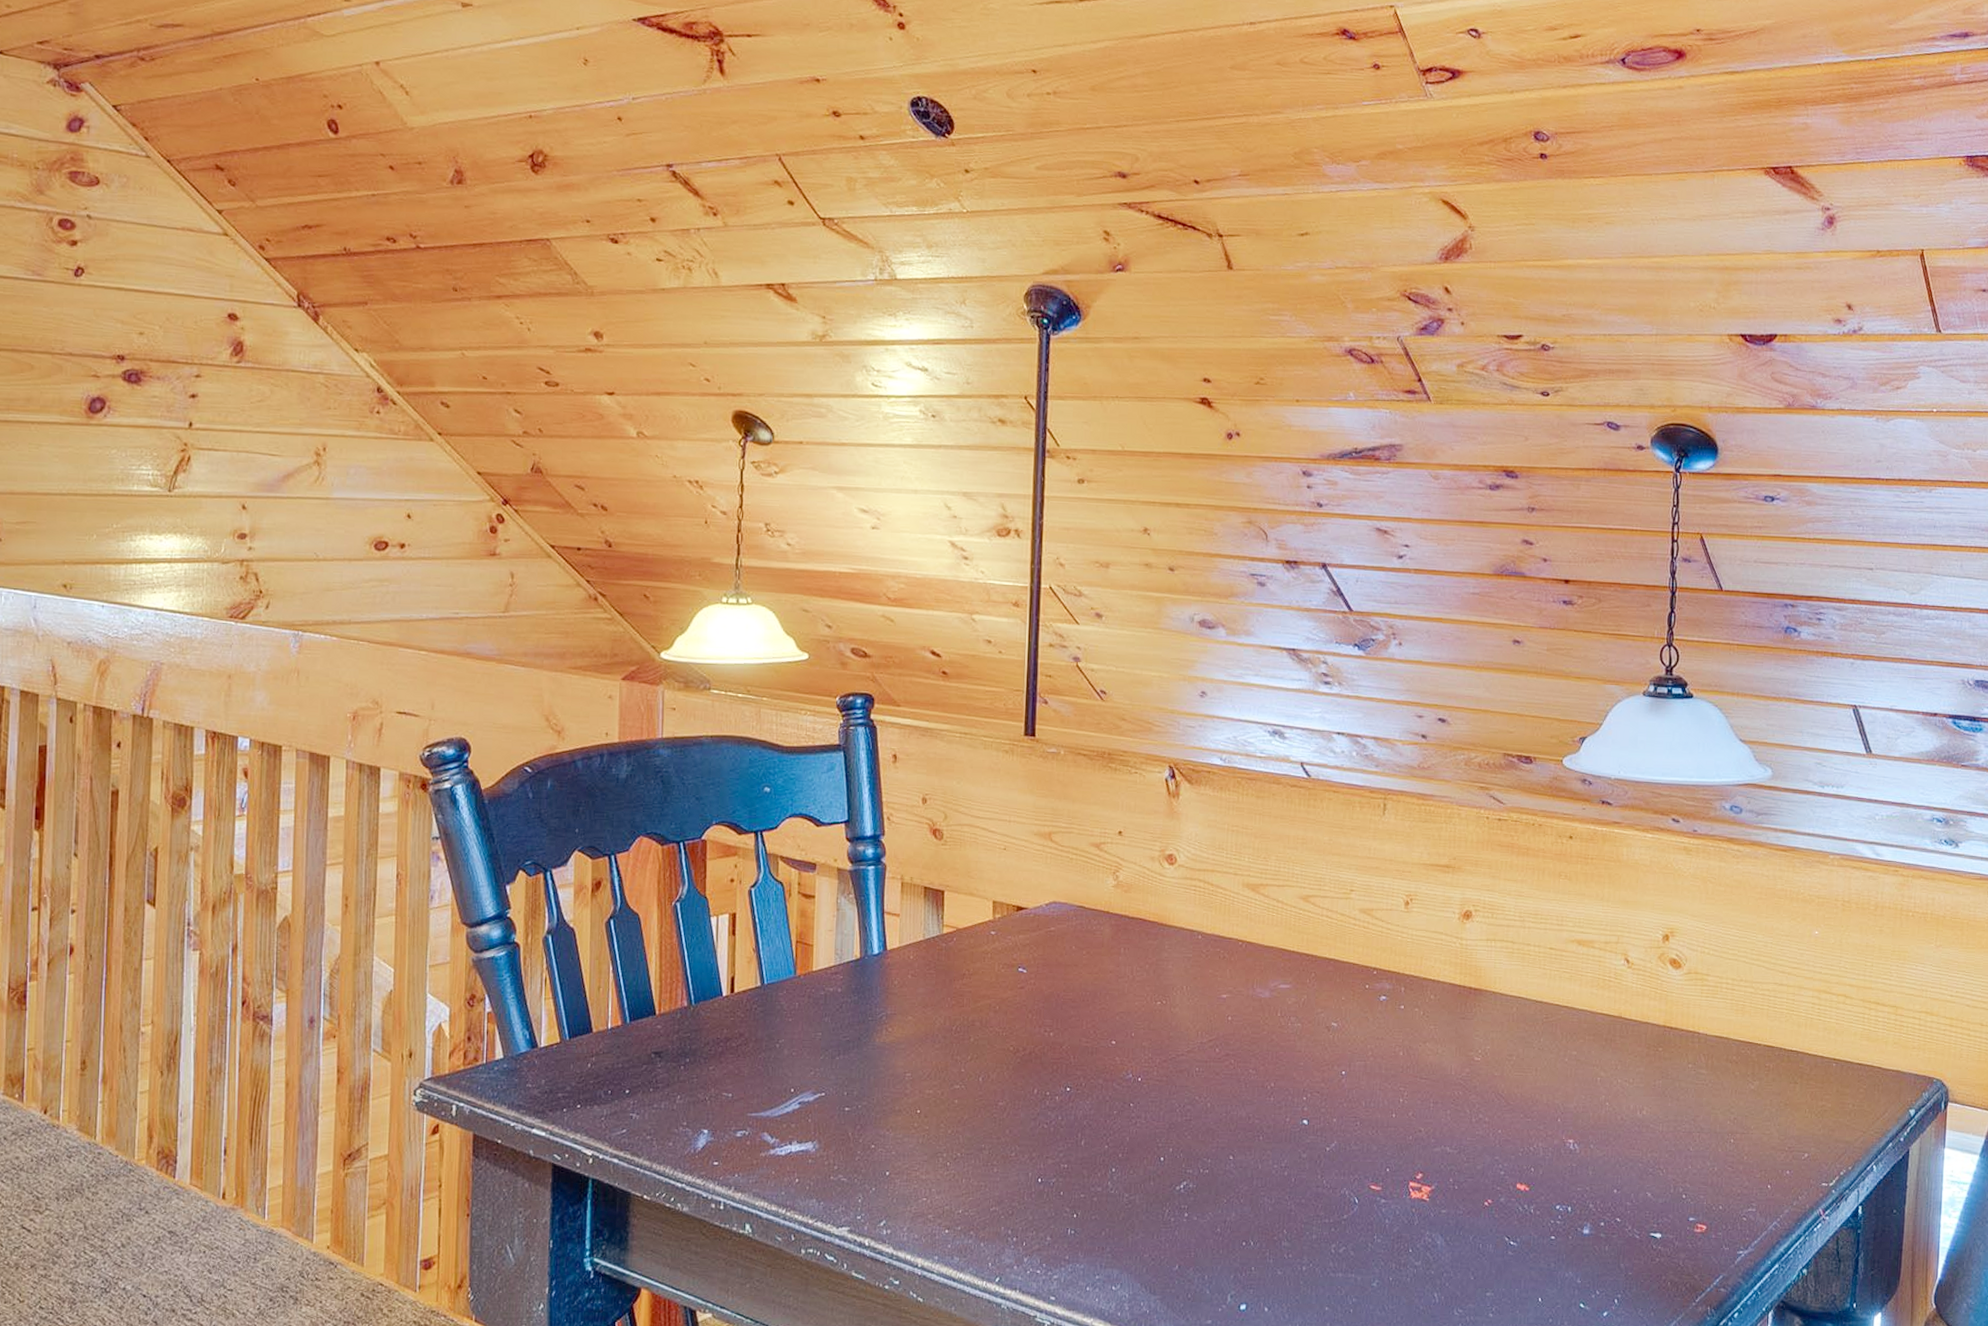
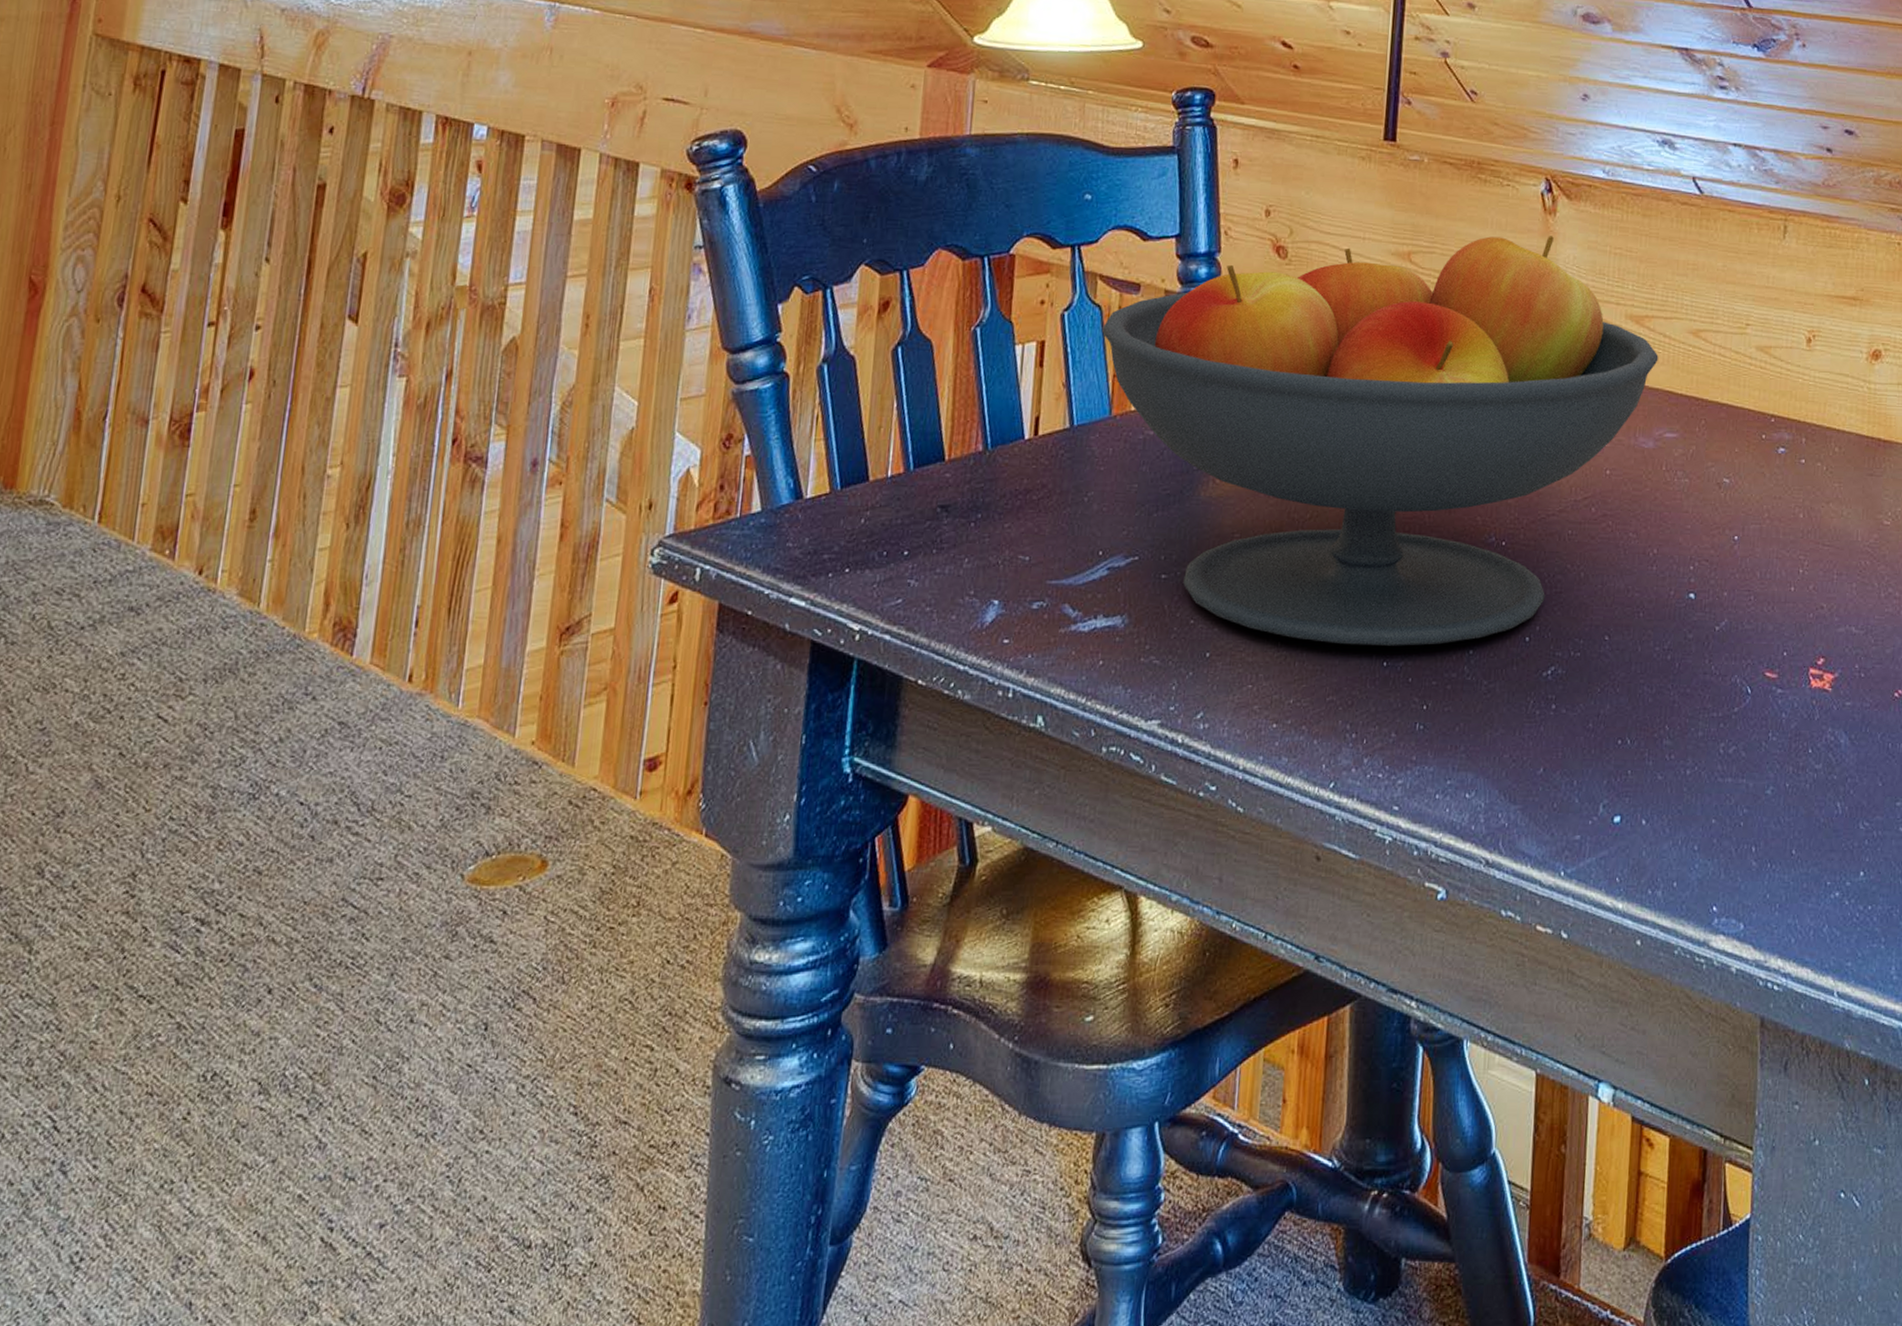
fruit bowl: none [785,816,1273,1166] -> present [1102,236,1659,646]

